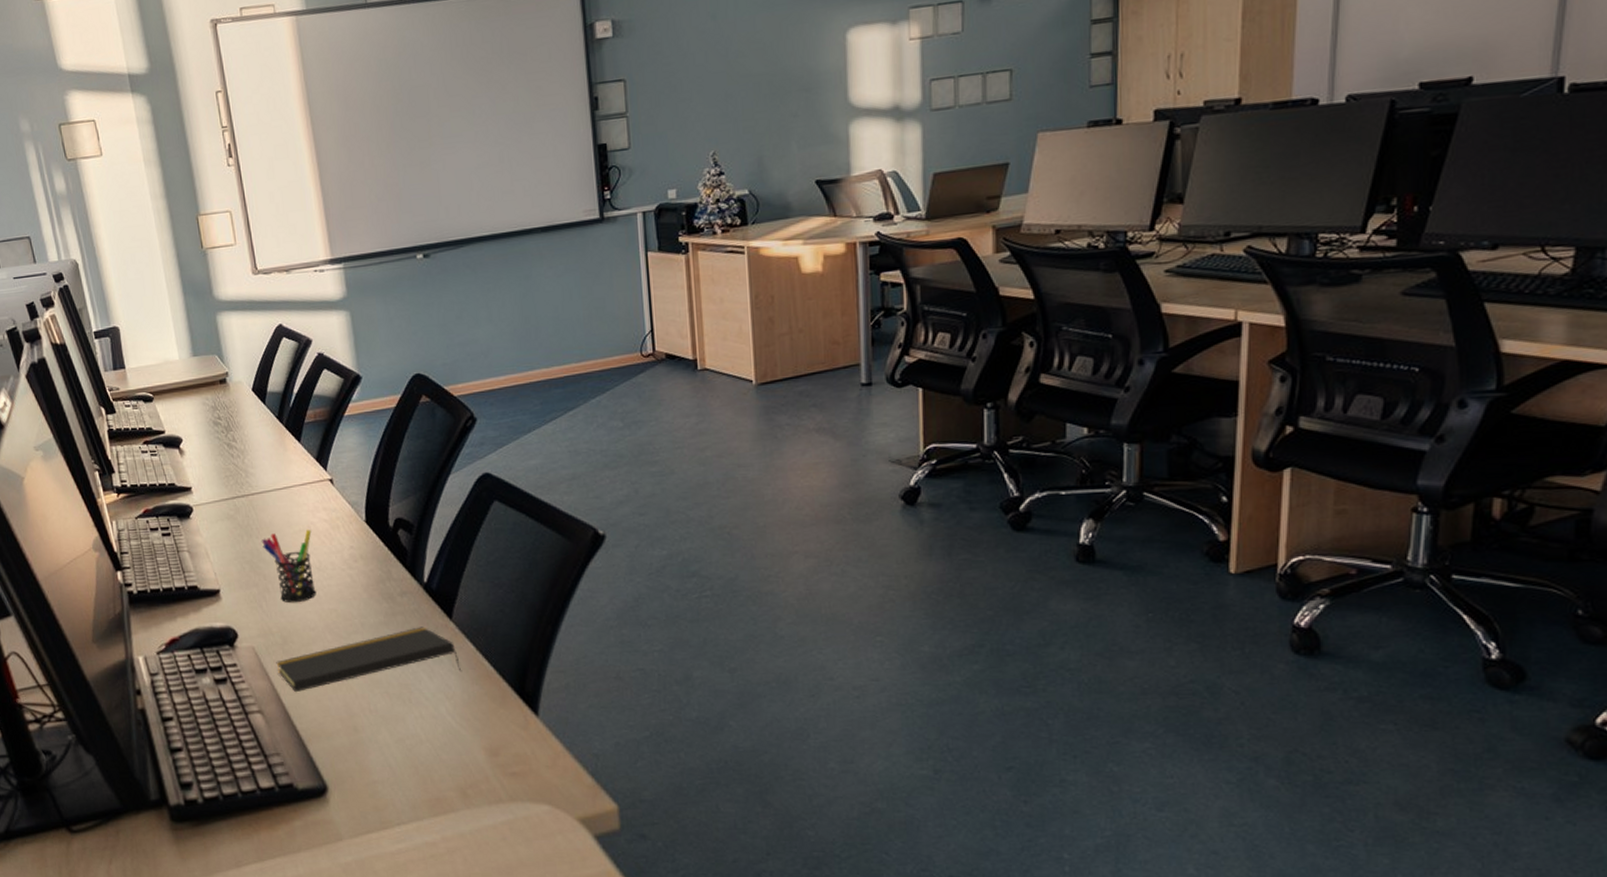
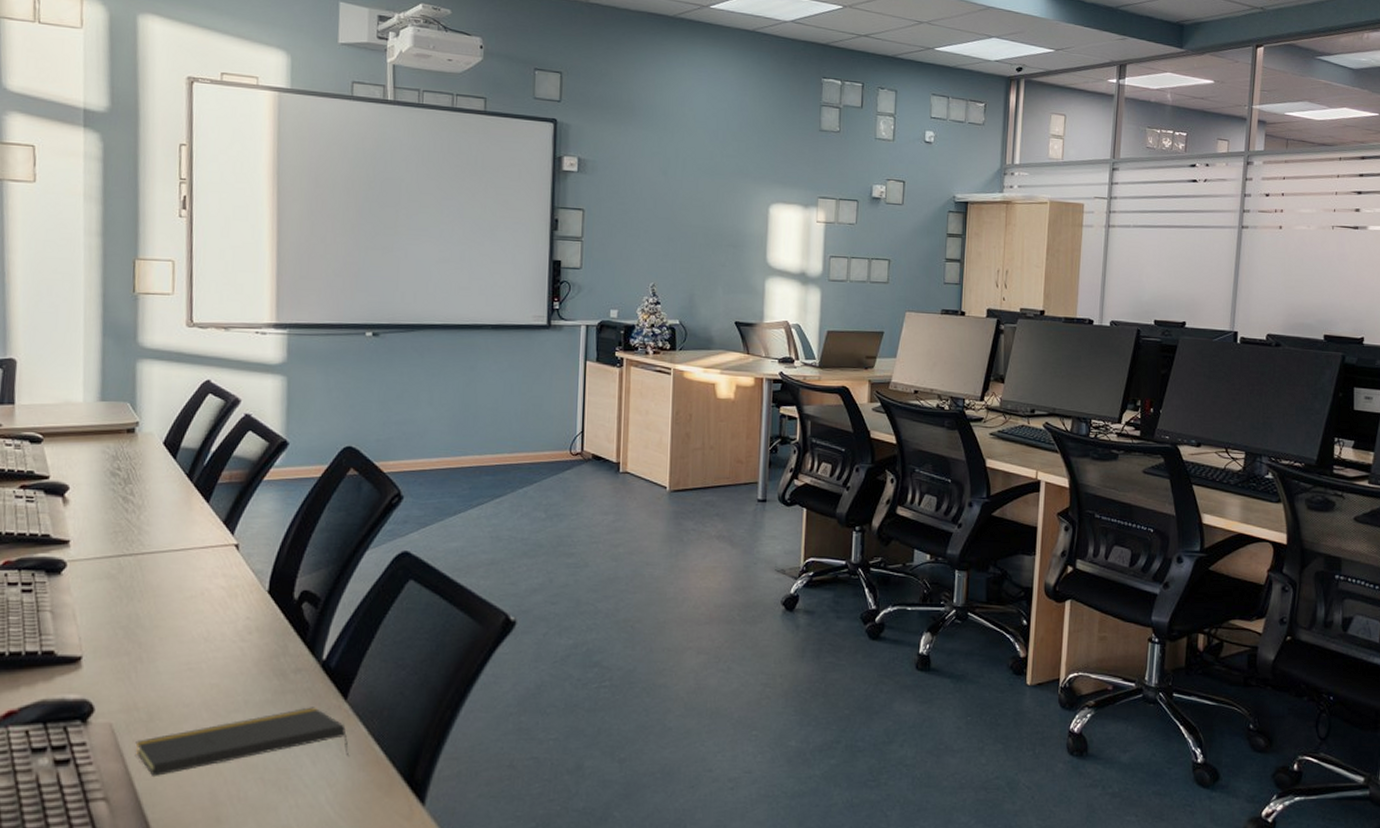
pen holder: present [261,529,317,604] -> none [143,595,205,676]

